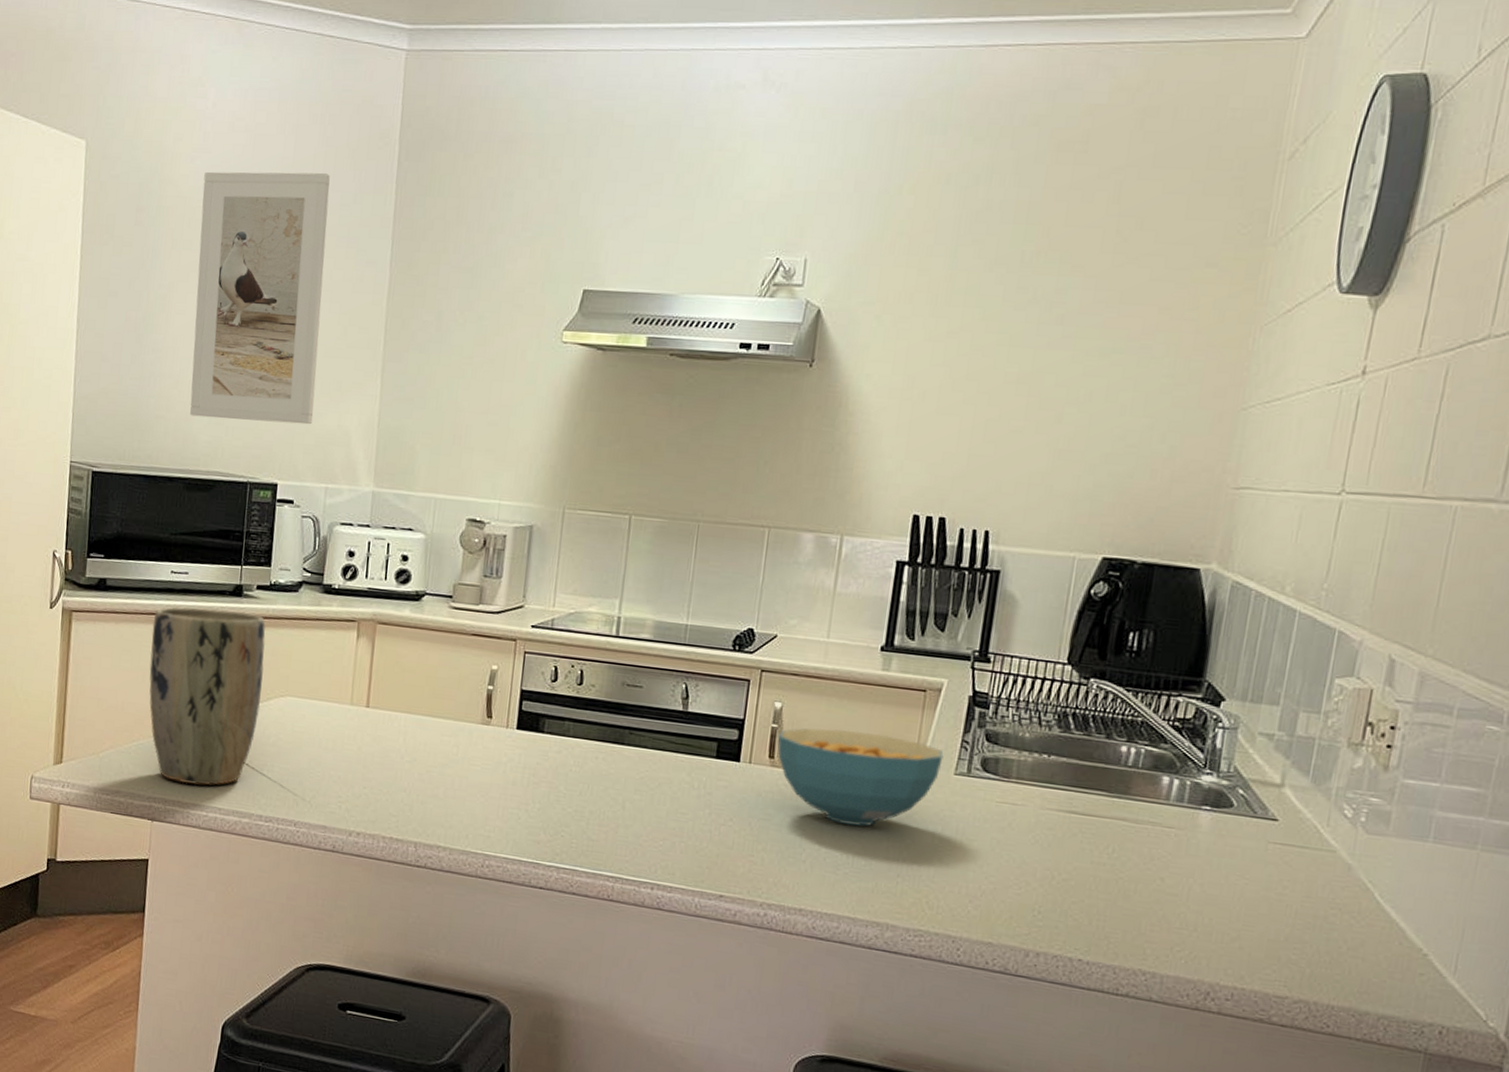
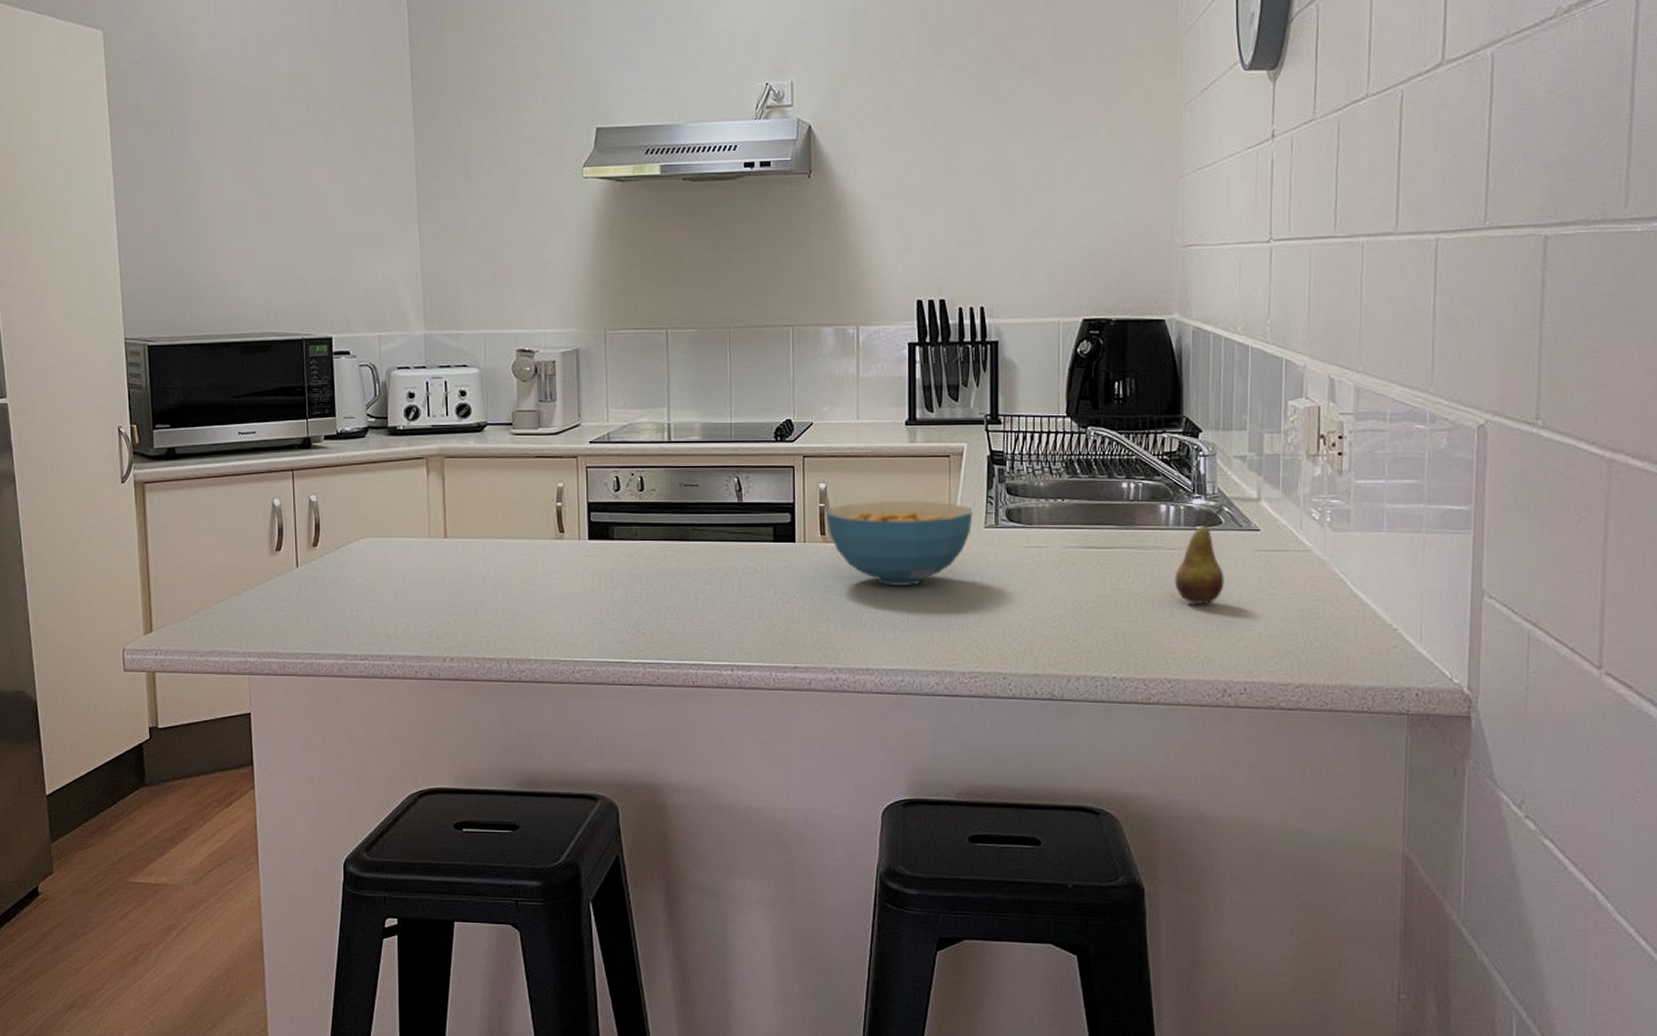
plant pot: present [149,607,266,786] -> none [226,462,342,635]
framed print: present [190,171,330,425] -> none [224,42,359,283]
fruit: none [1166,788,1239,894] -> present [1174,507,1224,604]

